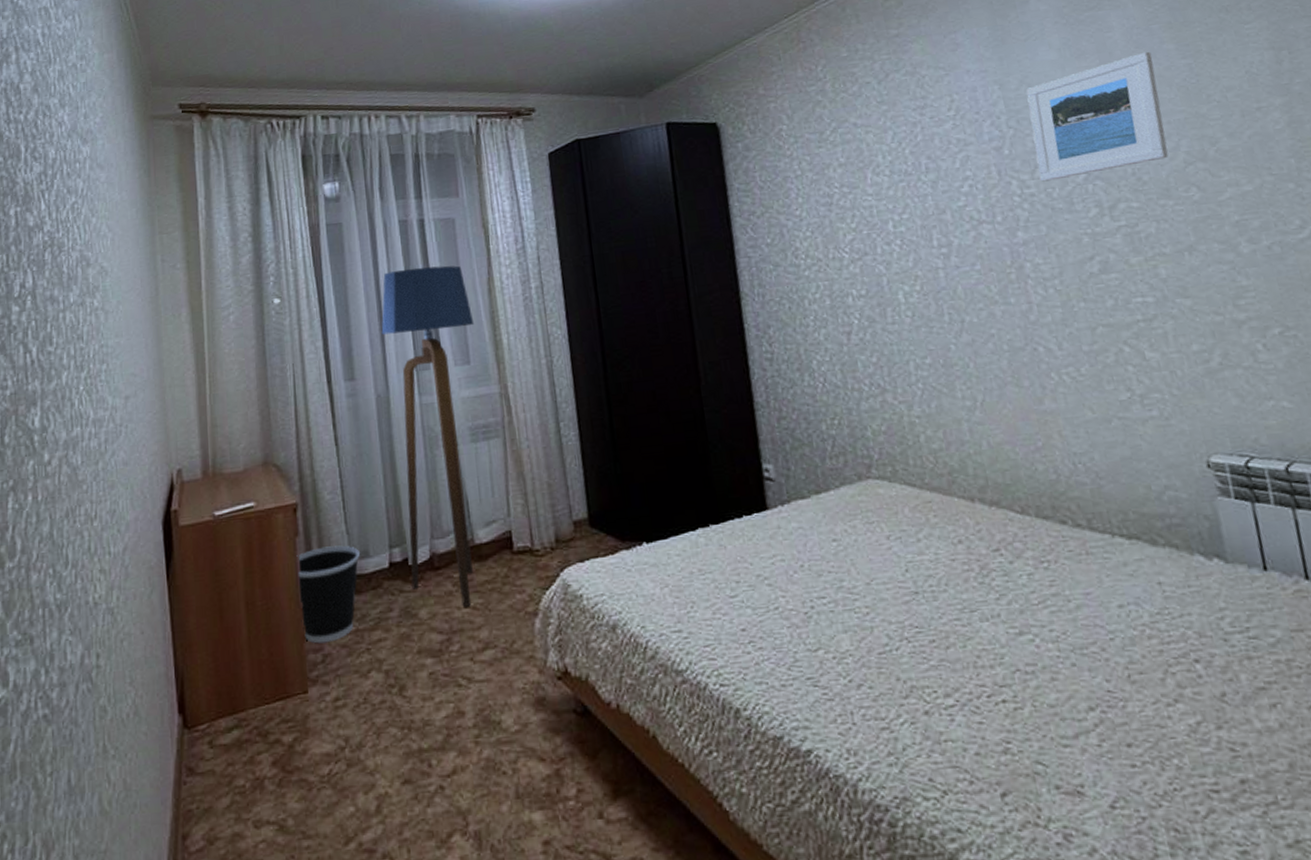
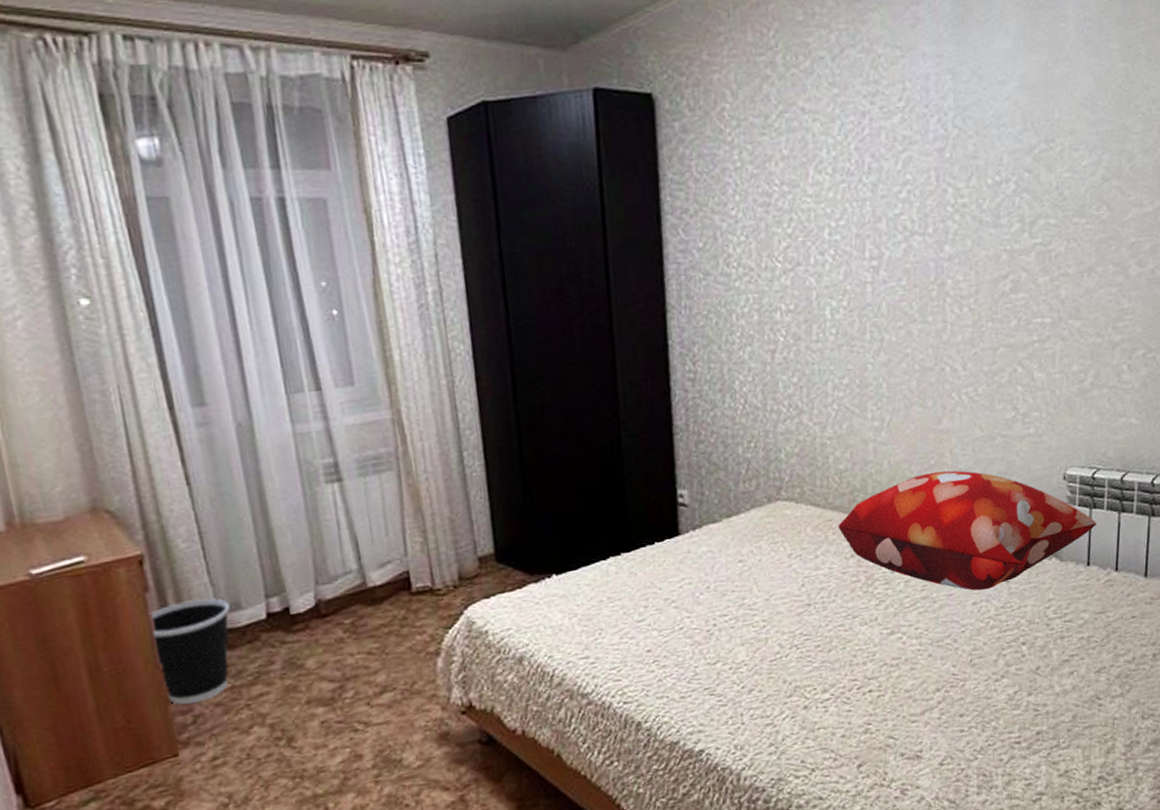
floor lamp: present [381,265,475,607] -> none [234,261,367,653]
decorative pillow: none [939,453,1266,592] -> present [838,470,1097,591]
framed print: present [1026,51,1169,182] -> none [973,49,1097,191]

